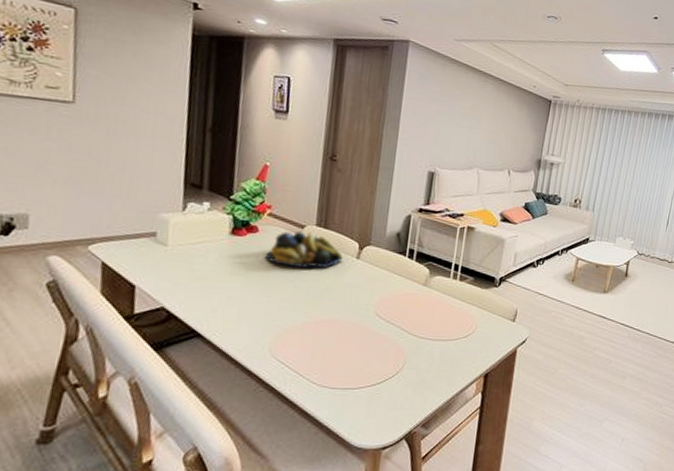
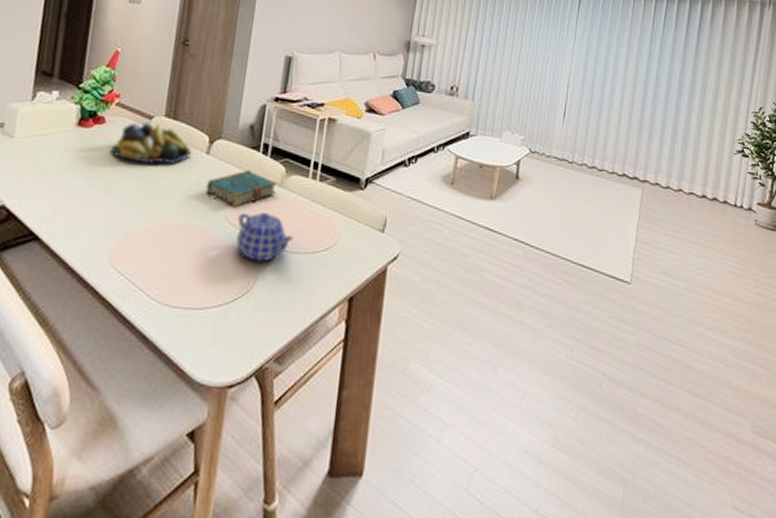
book: none [357,272,422,304] -> present [206,169,277,207]
teapot: none [386,308,437,349] -> present [236,212,294,262]

